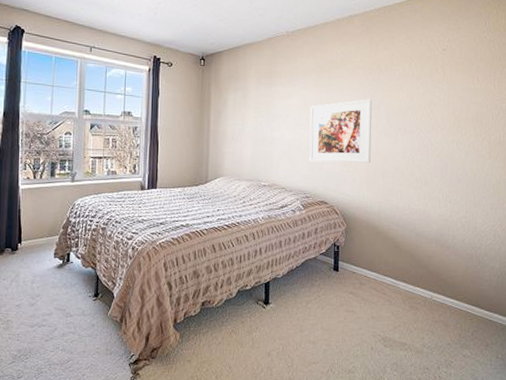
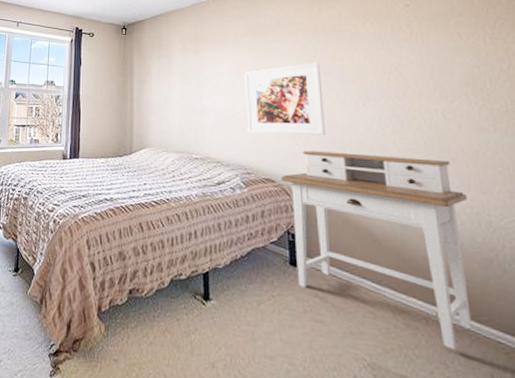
desk: none [332,176,464,321] -> present [281,150,473,350]

